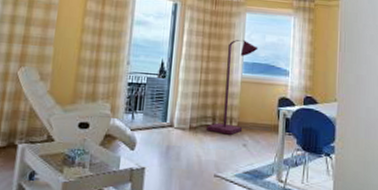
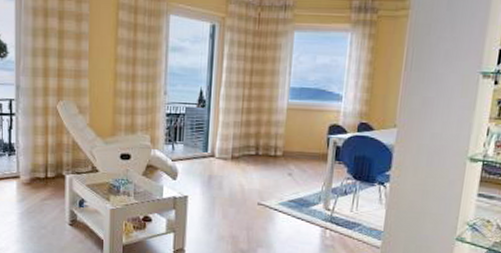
floor lamp: present [207,39,259,135] -> none [249,62,308,164]

